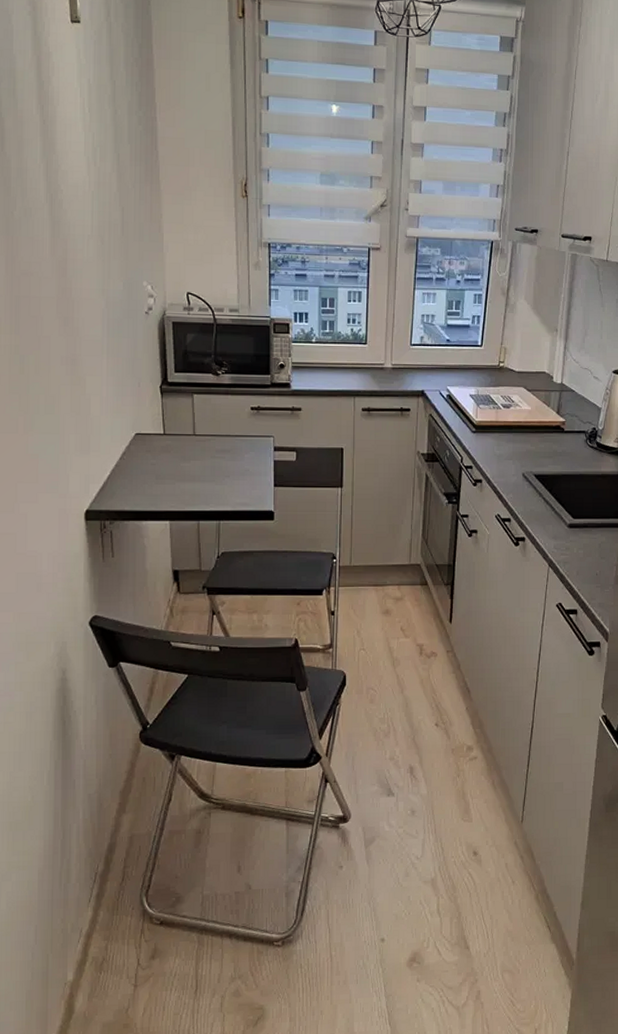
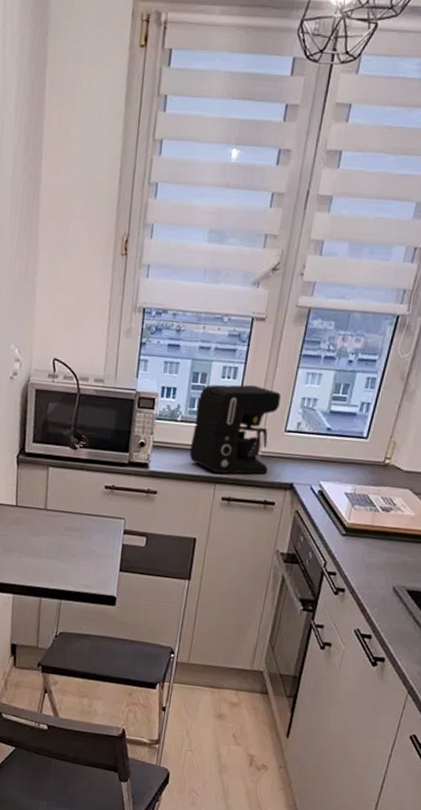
coffee maker: none [328,306,403,388] -> present [190,384,281,474]

